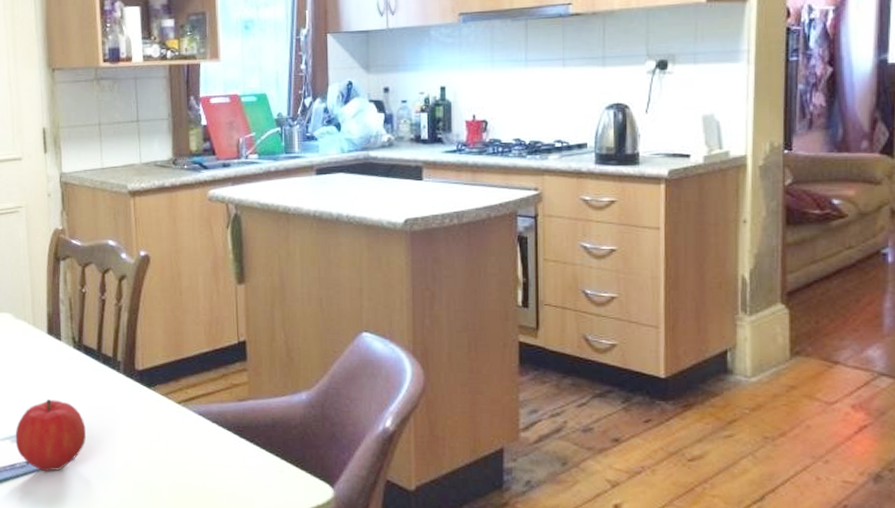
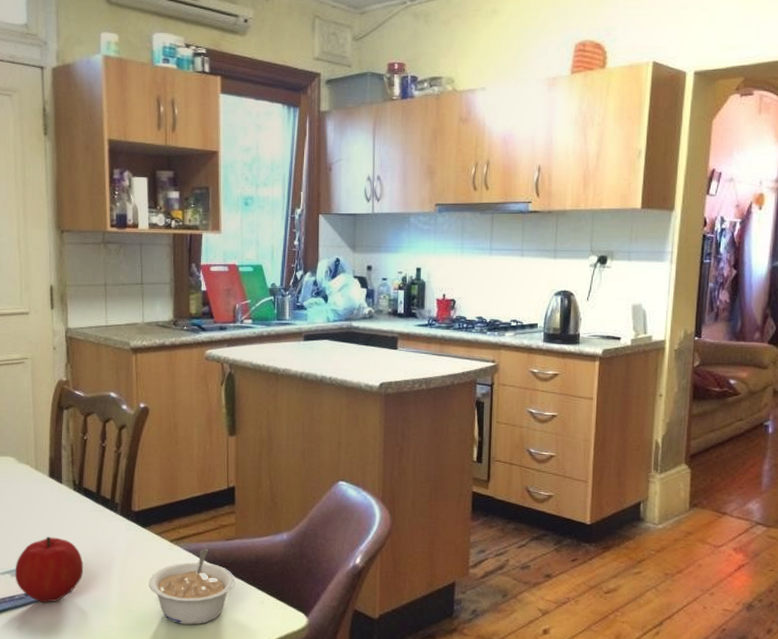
legume: none [156,411,251,497] -> present [149,549,236,625]

